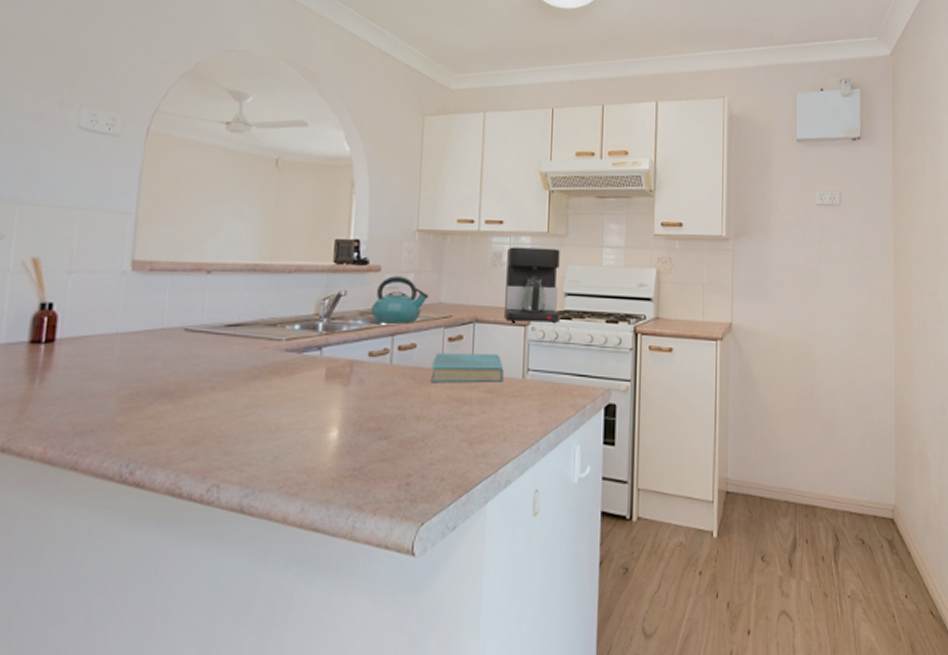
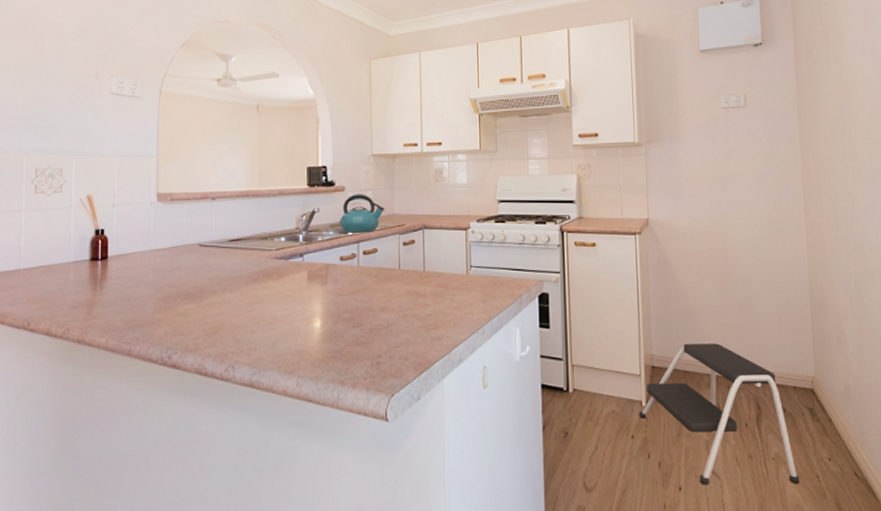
book: present [431,353,504,384] -> none [391,254,451,280]
coffee maker: present [503,247,561,323] -> none [447,163,496,227]
step stool: none [709,465,875,628] -> present [639,342,800,485]

